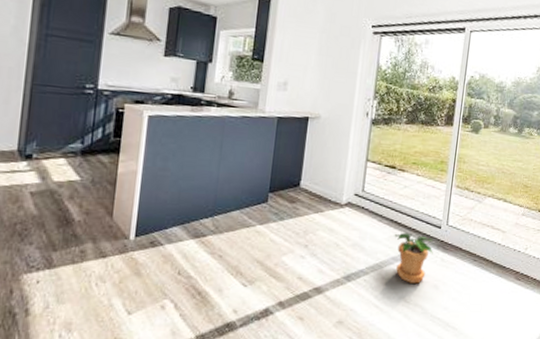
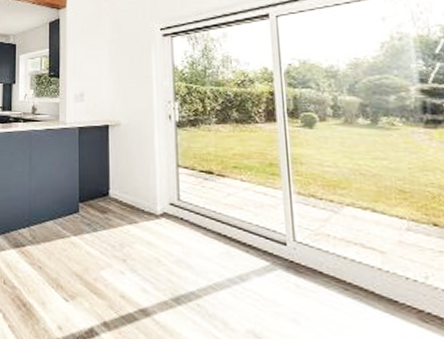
potted plant: present [394,232,433,284] -> none [225,248,282,315]

